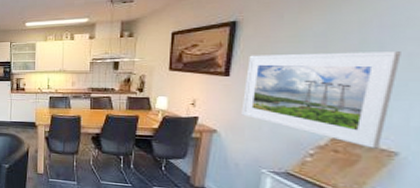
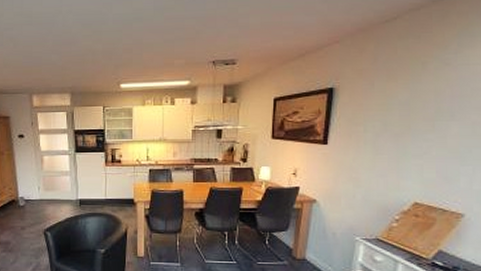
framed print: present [241,51,401,149] -> none [338,120,467,212]

